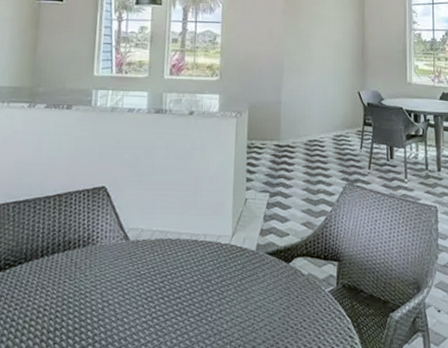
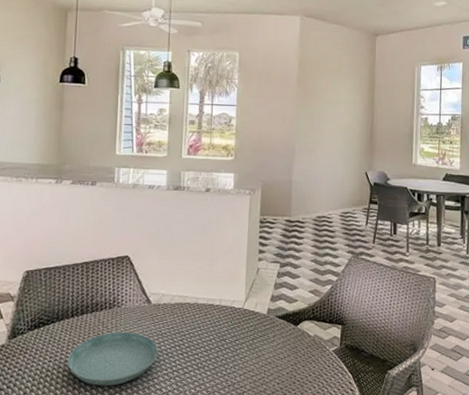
saucer: none [35,273,136,337] -> present [67,332,158,386]

